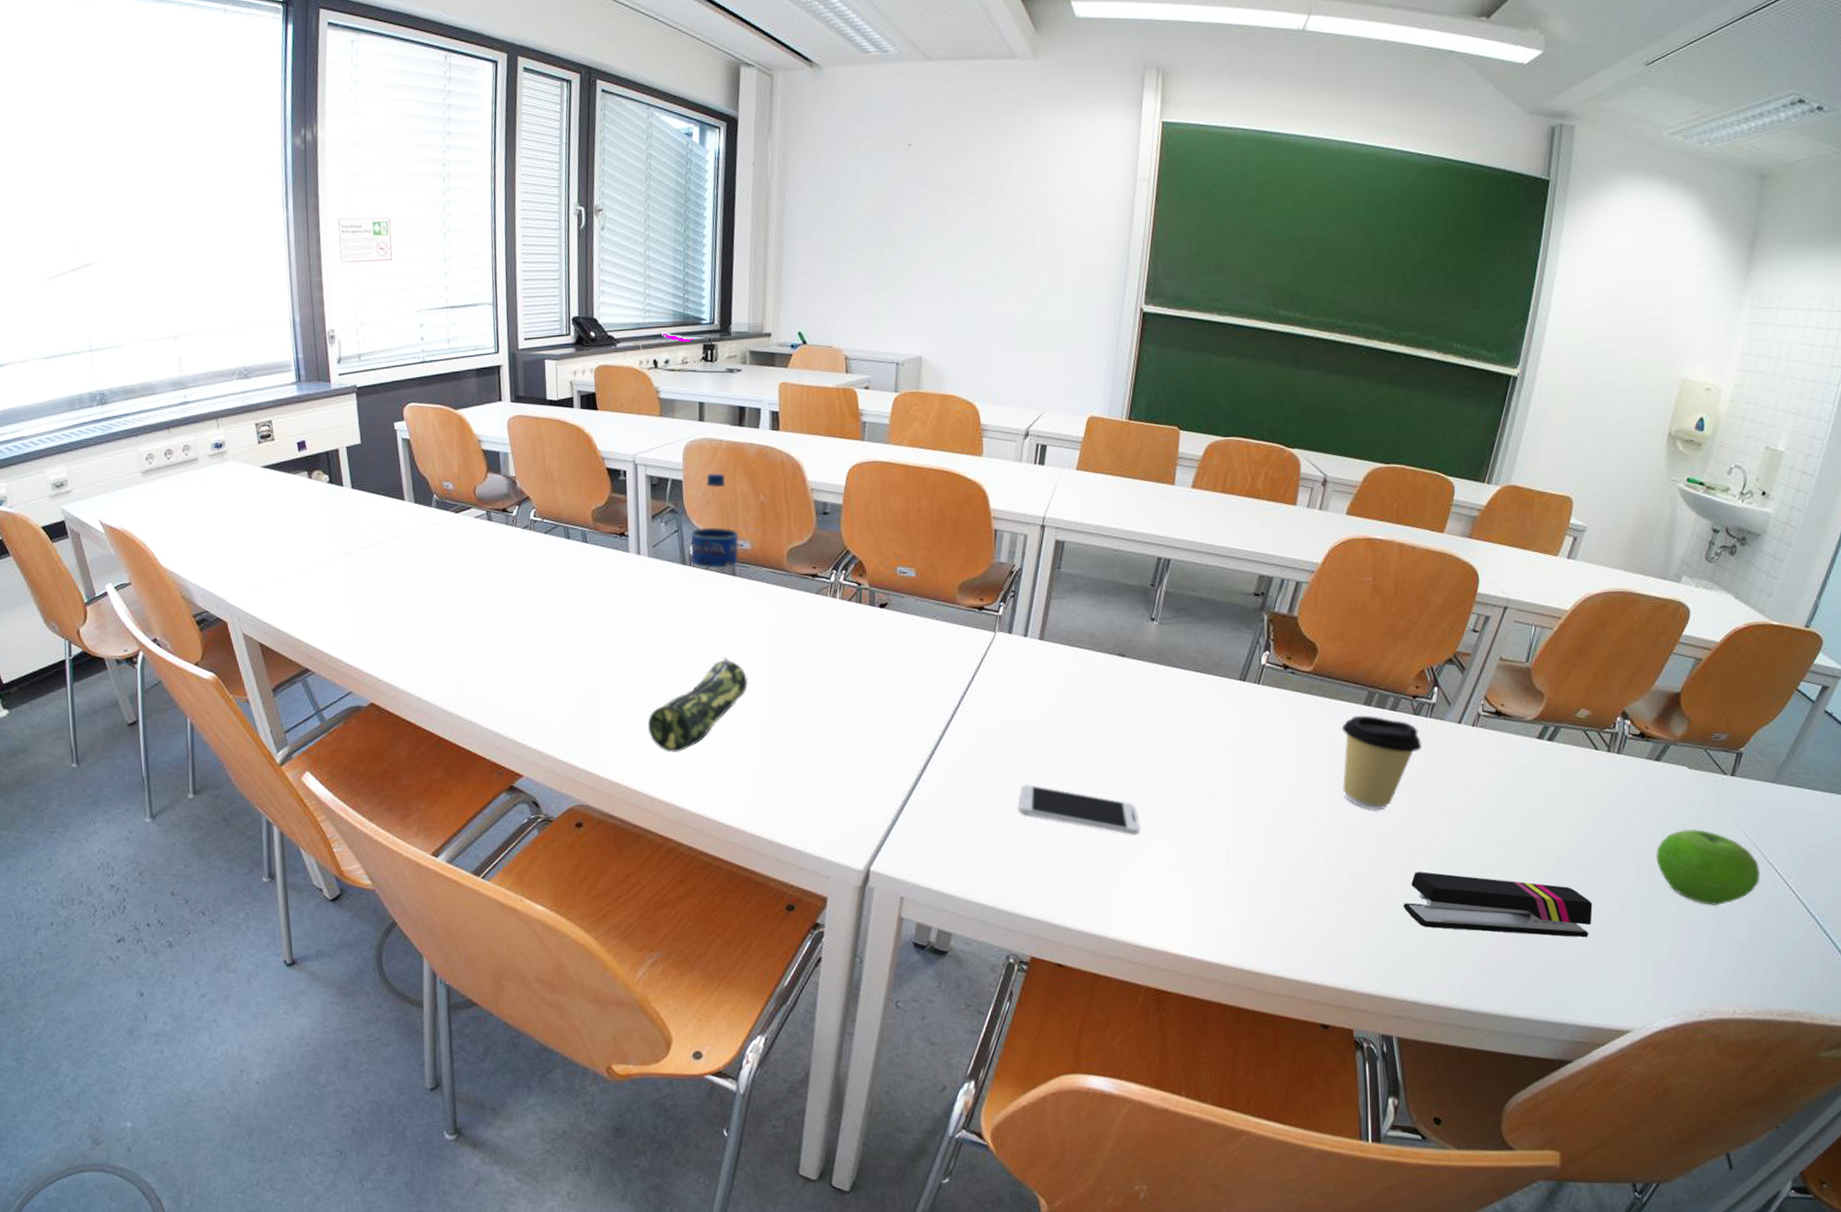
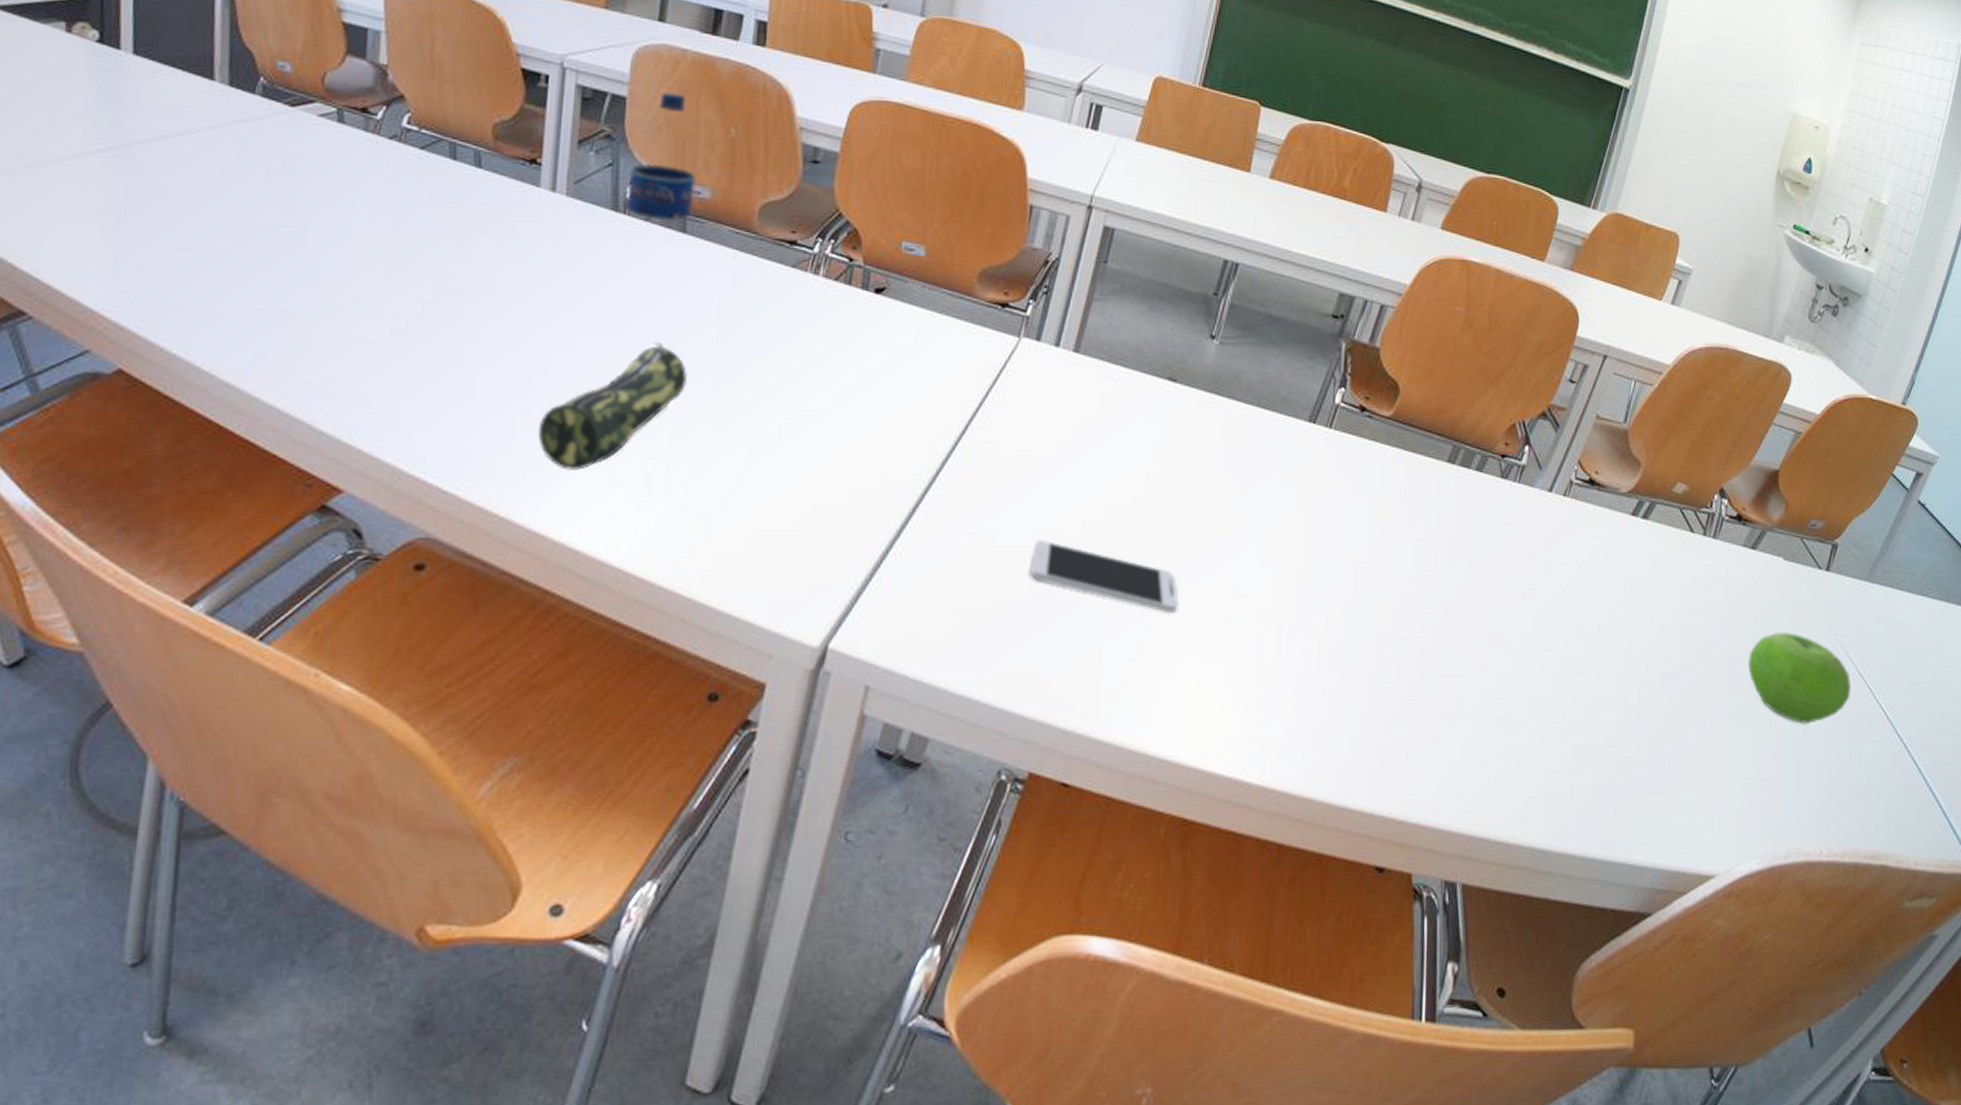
coffee cup: present [1341,715,1421,811] -> none [1418,475,1508,595]
stapler: present [1403,872,1593,938] -> none [1477,673,1681,760]

